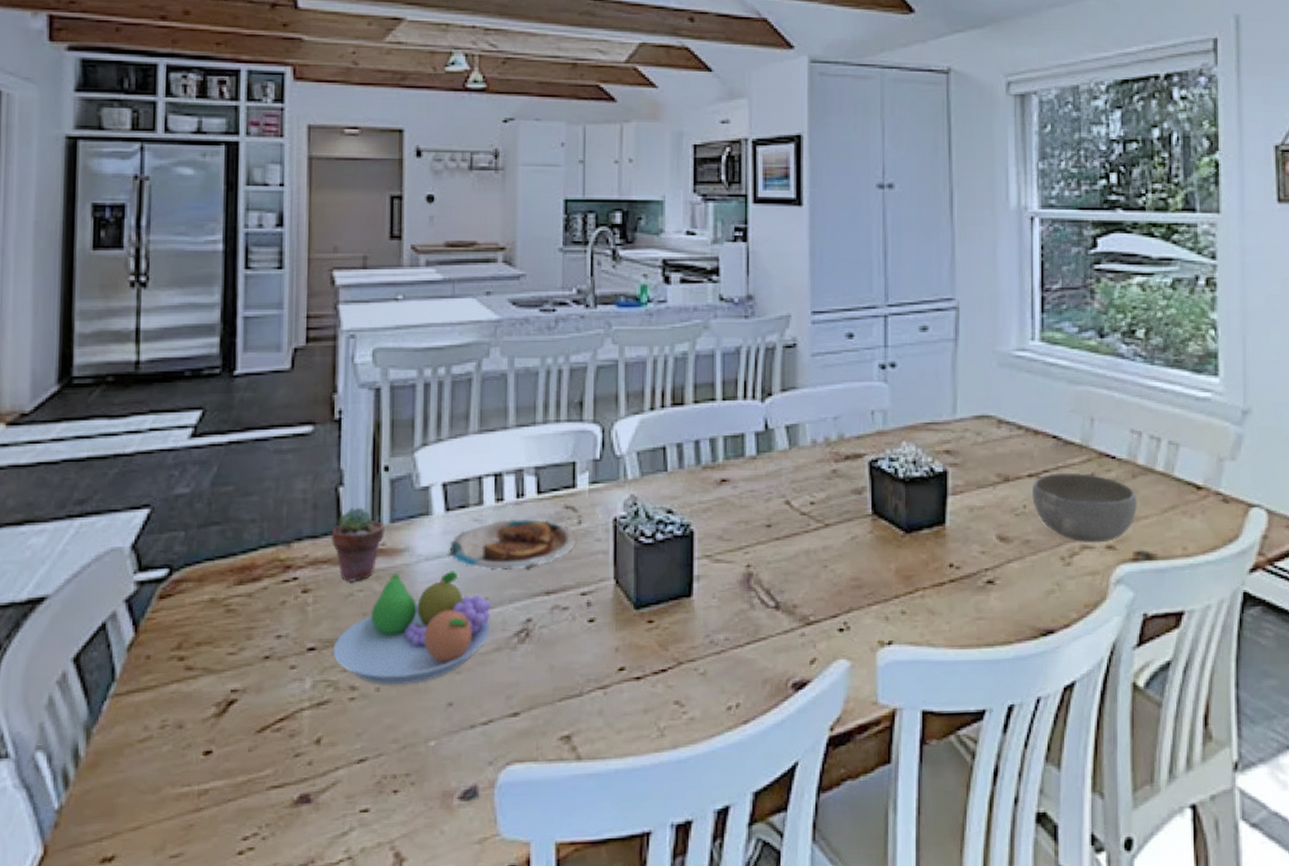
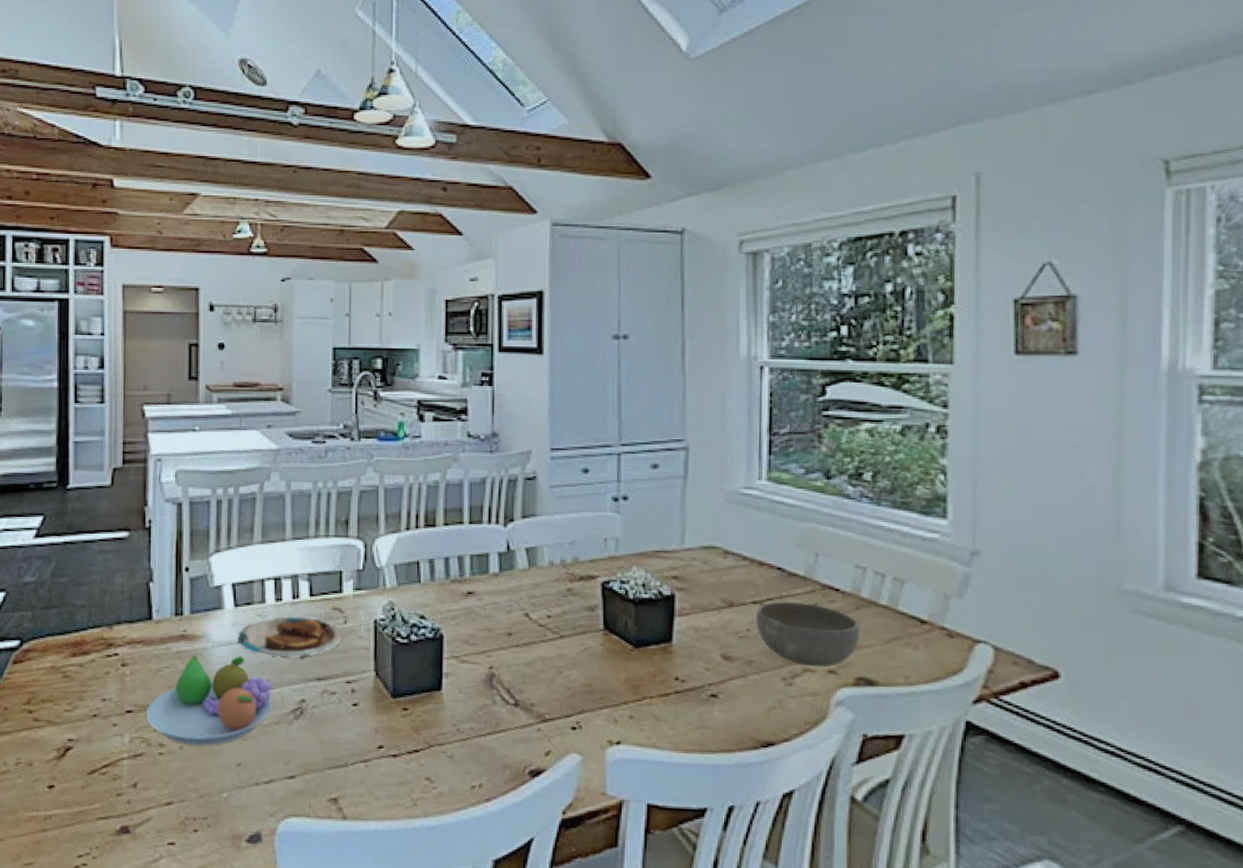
potted succulent: present [331,507,385,582] -> none [143,600,186,660]

